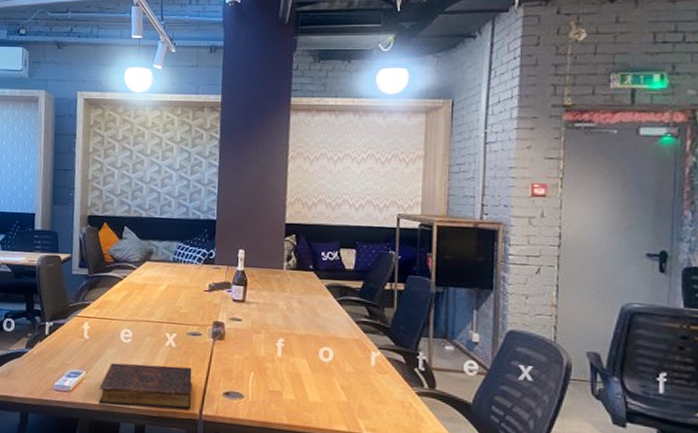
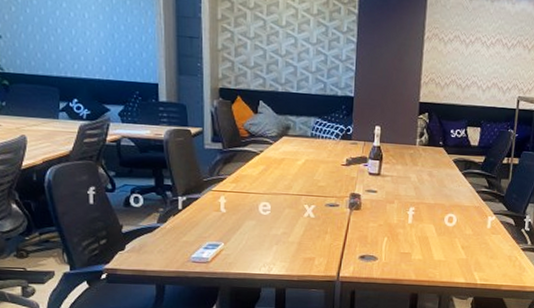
book: present [99,363,192,410] -> none [239,234,330,273]

